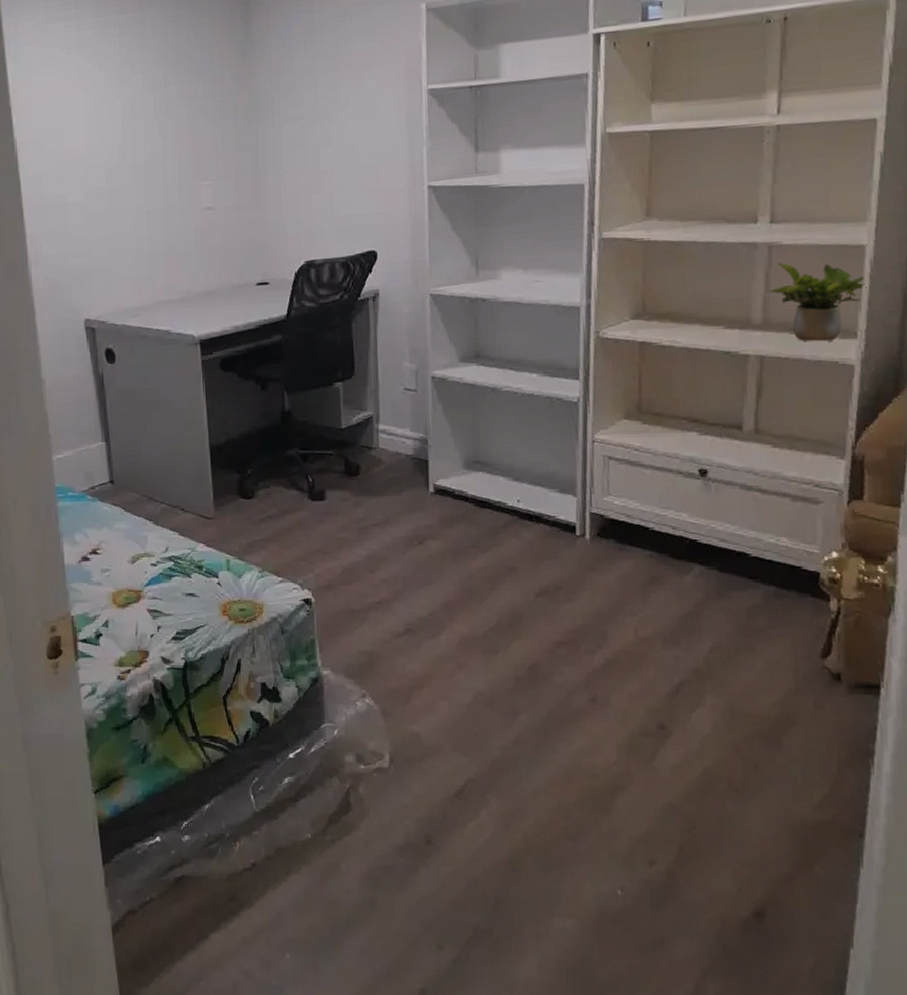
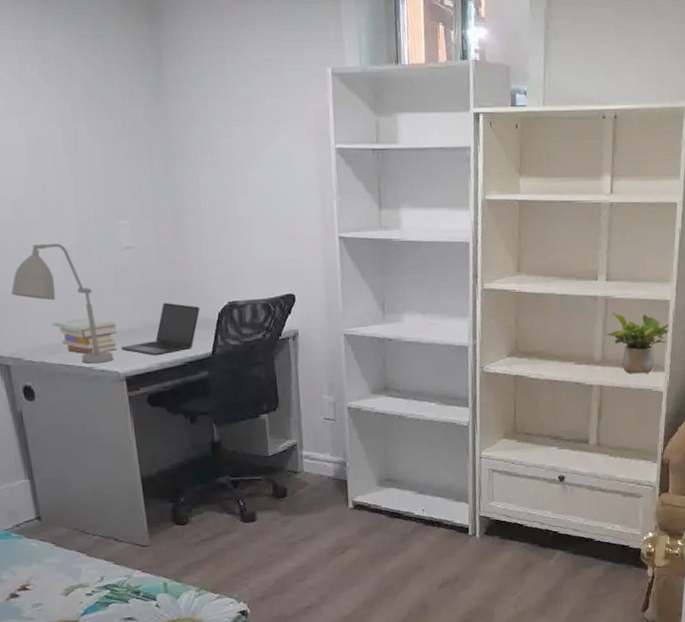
desk lamp: none [100,207,189,327] -> present [11,243,113,364]
books: none [135,279,194,318] -> present [52,317,117,355]
laptop: none [197,263,277,319] -> present [121,302,200,356]

